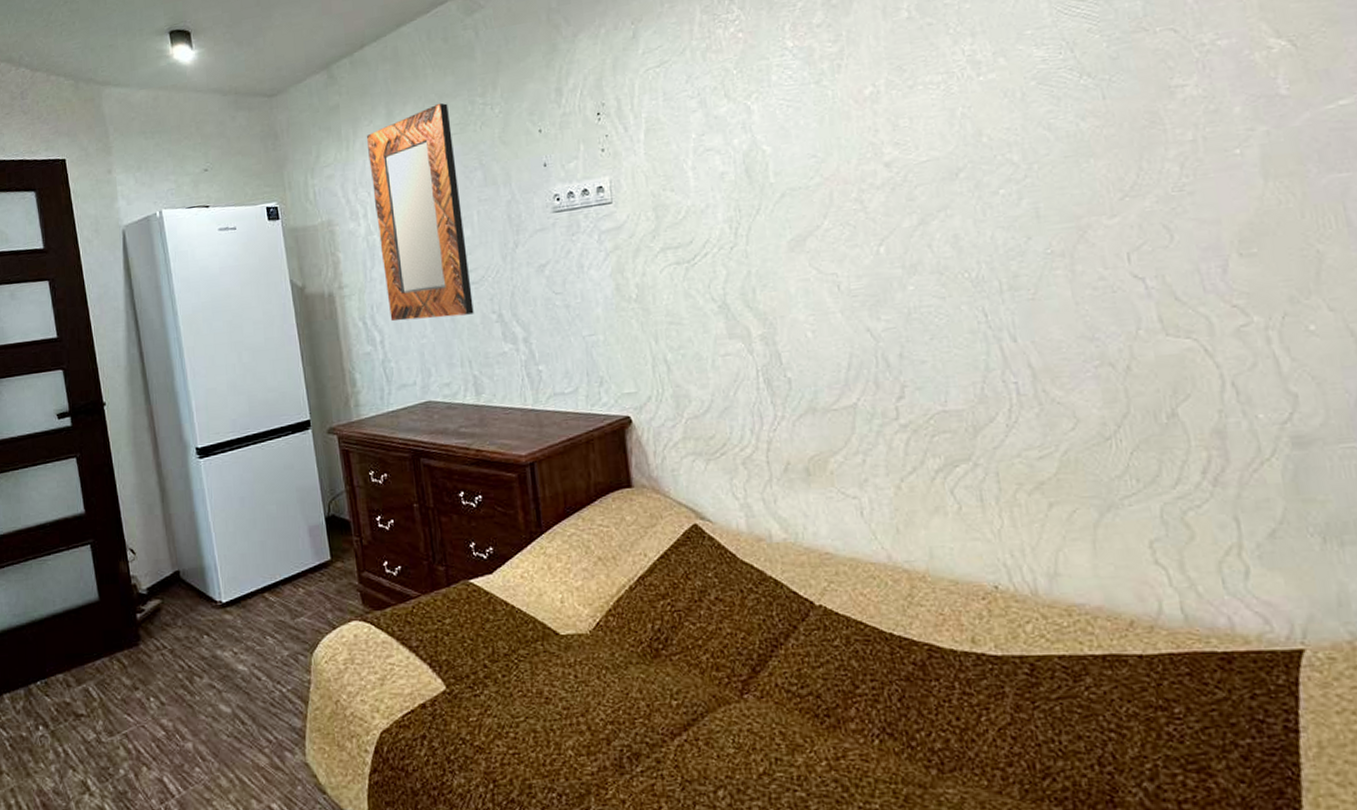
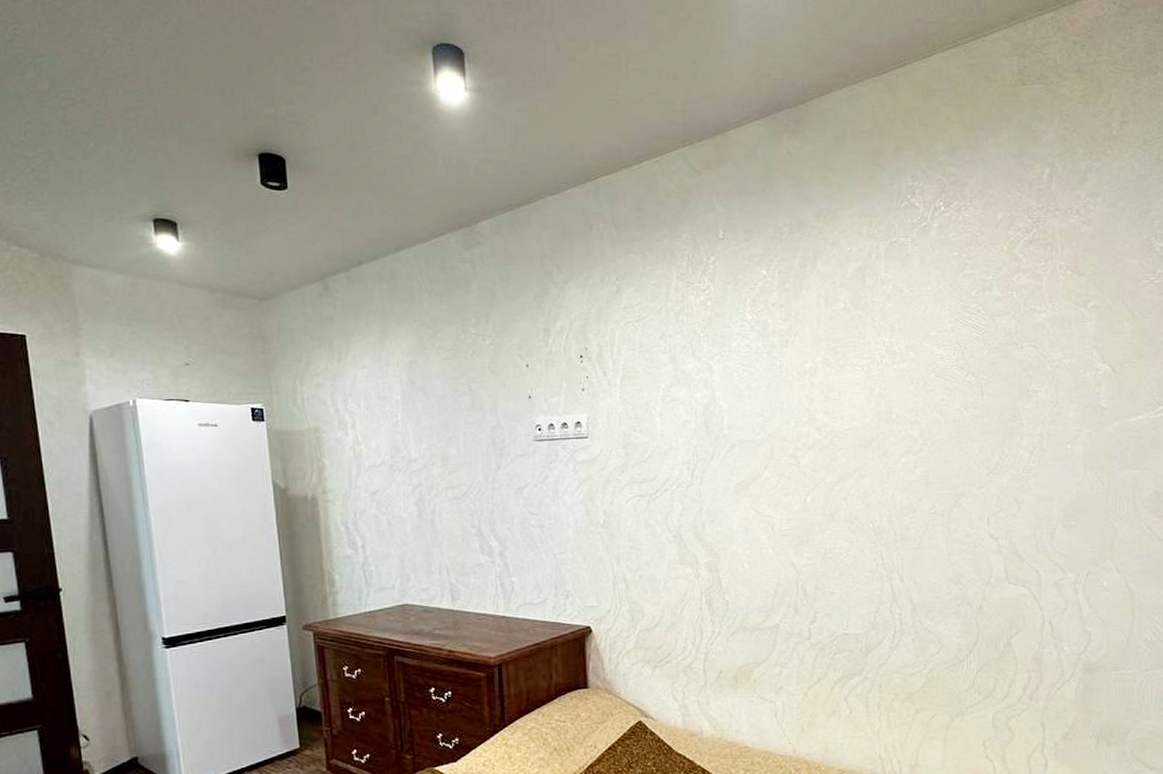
home mirror: present [367,102,474,322] -> none [360,328,454,528]

